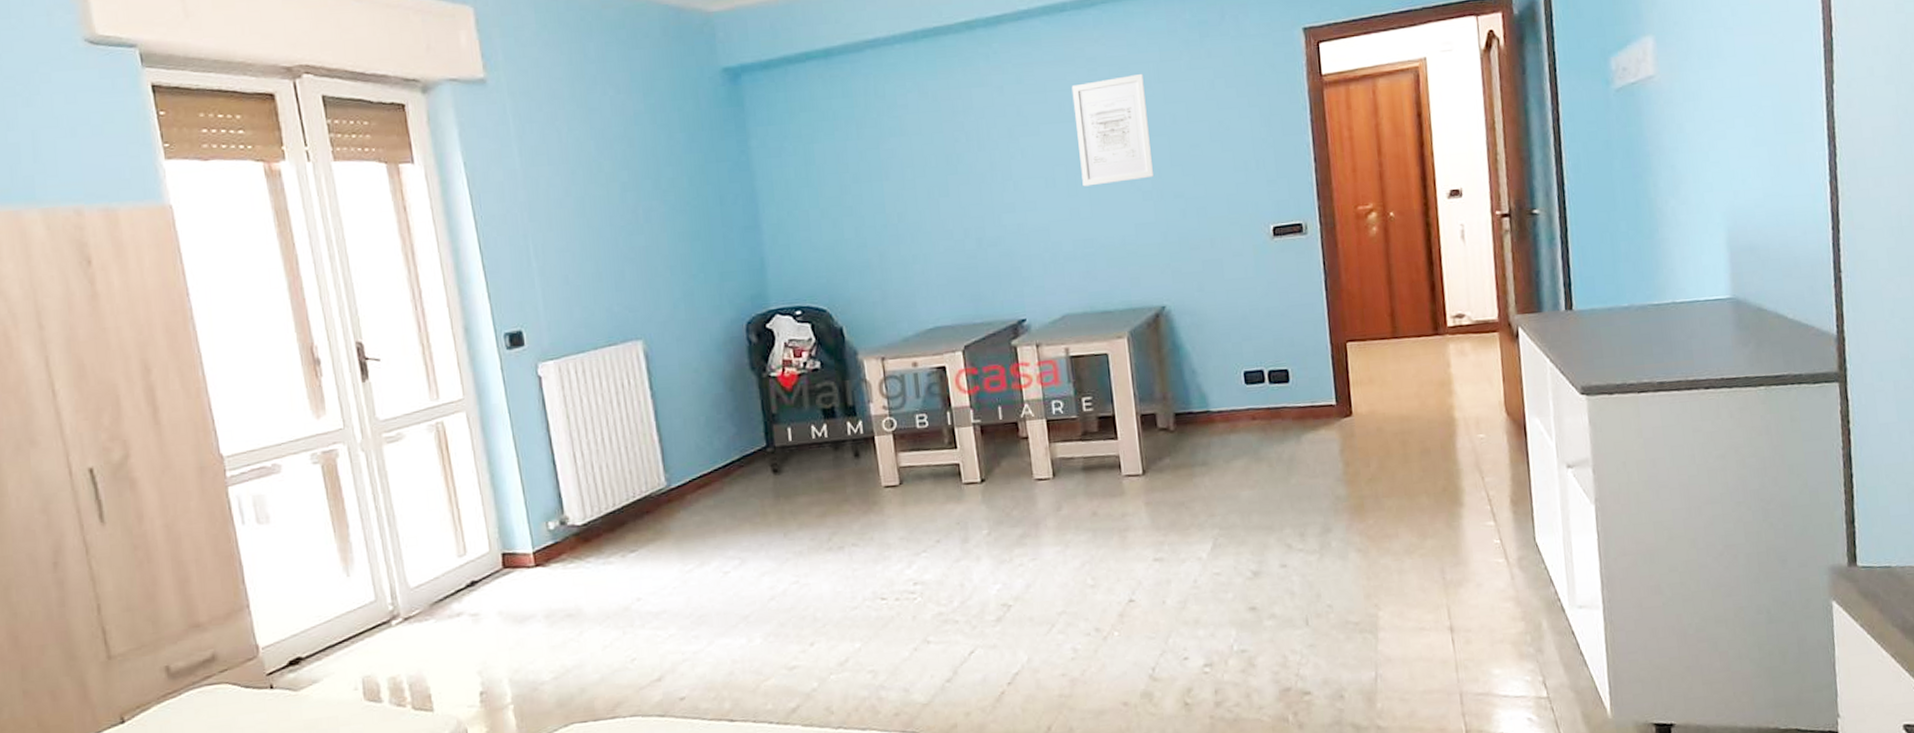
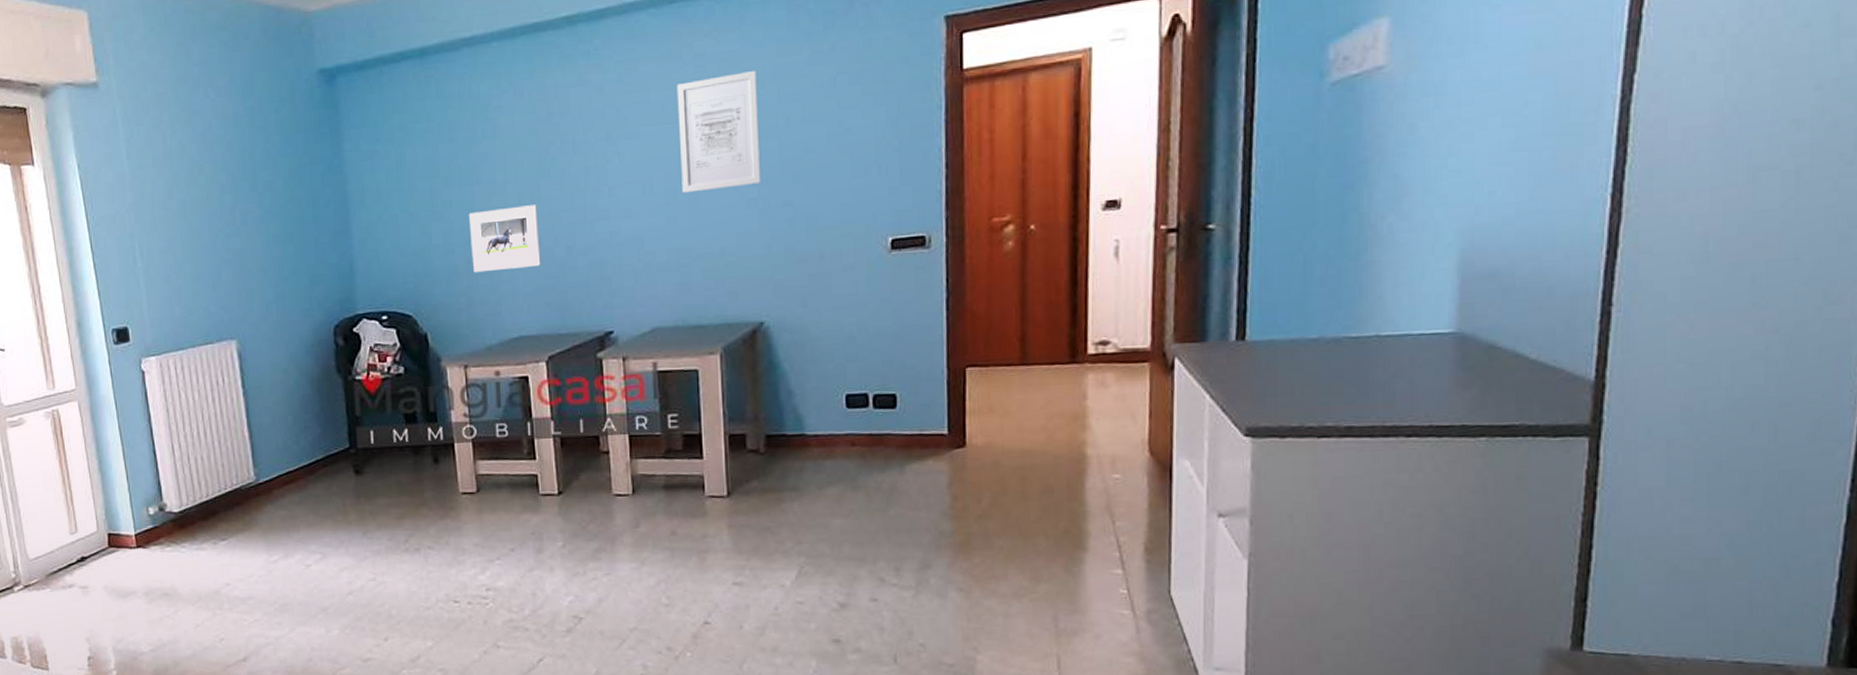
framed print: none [879,199,953,266] -> present [468,205,541,273]

